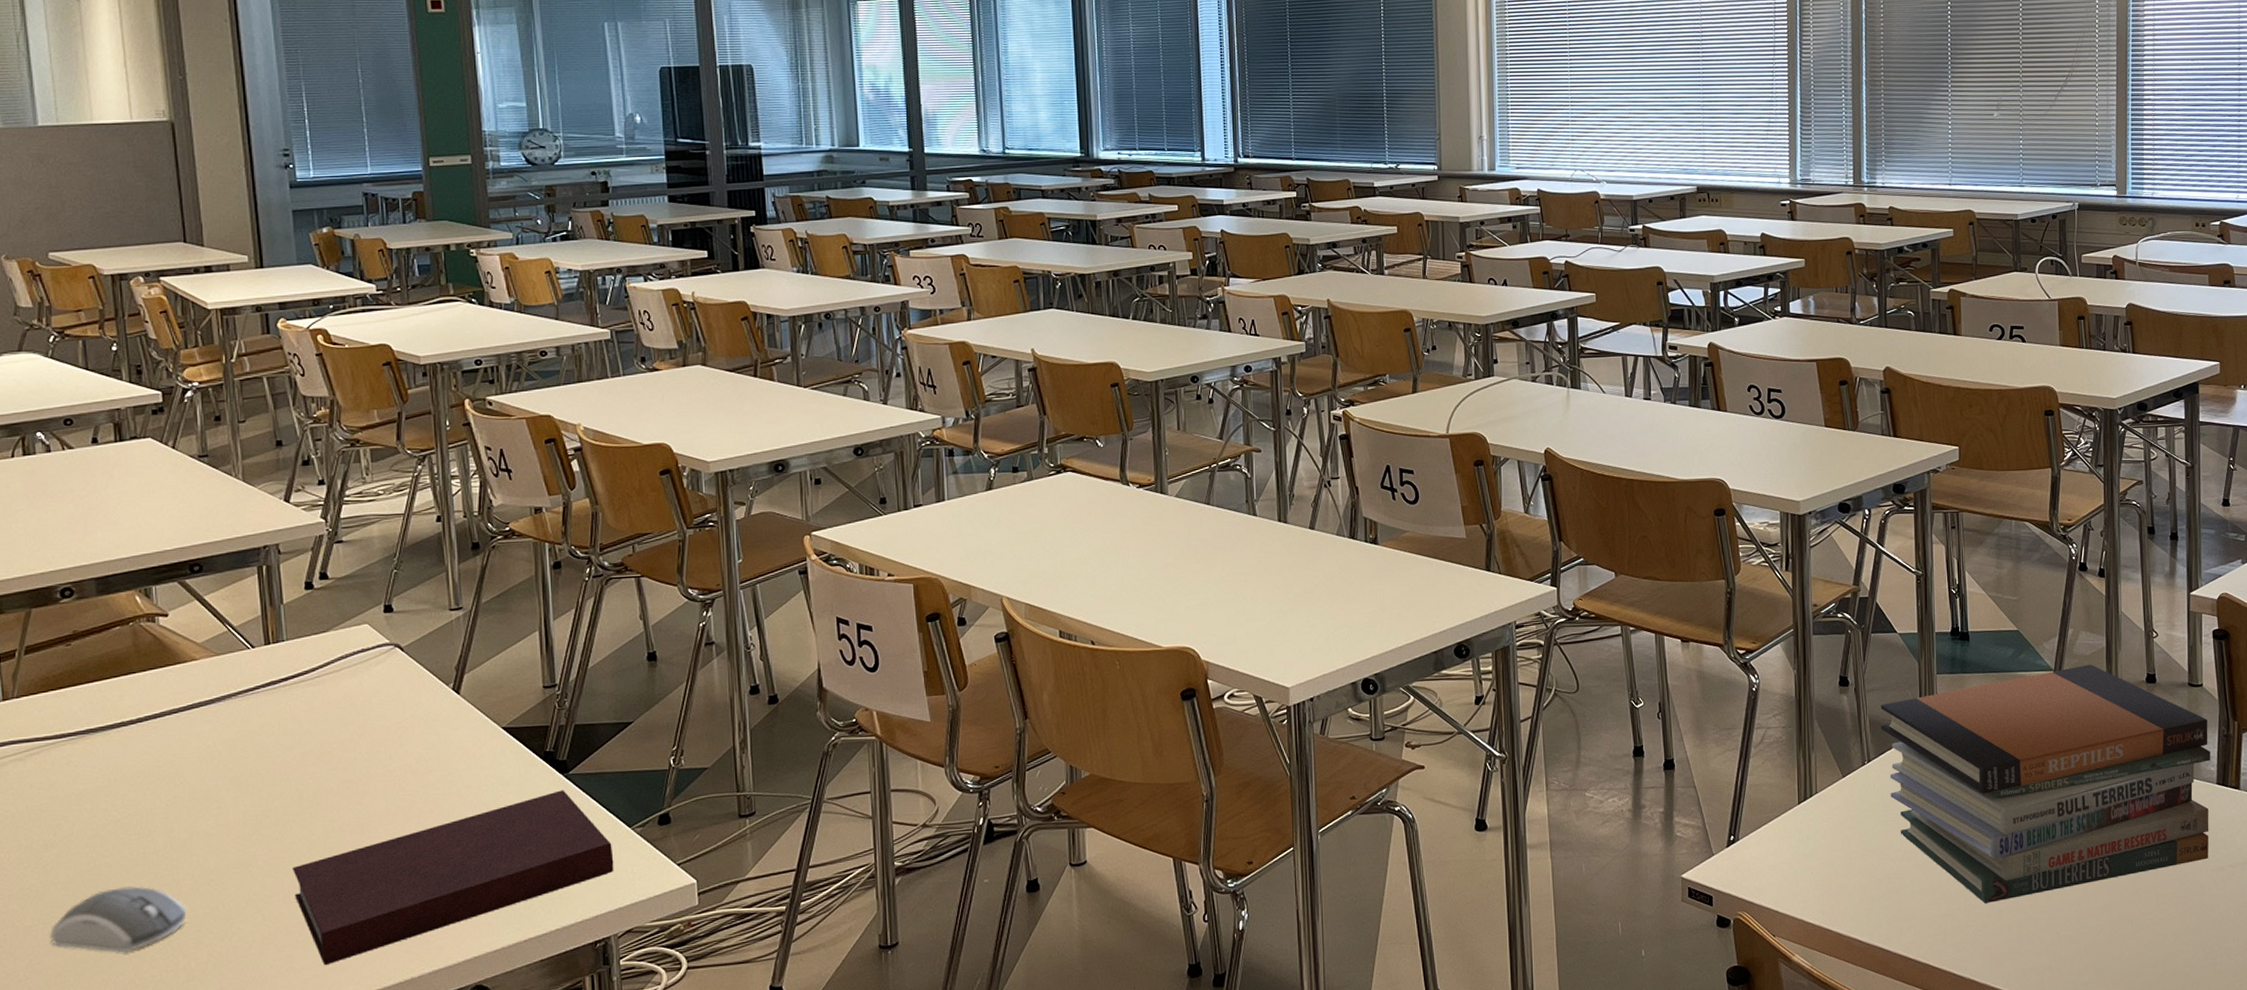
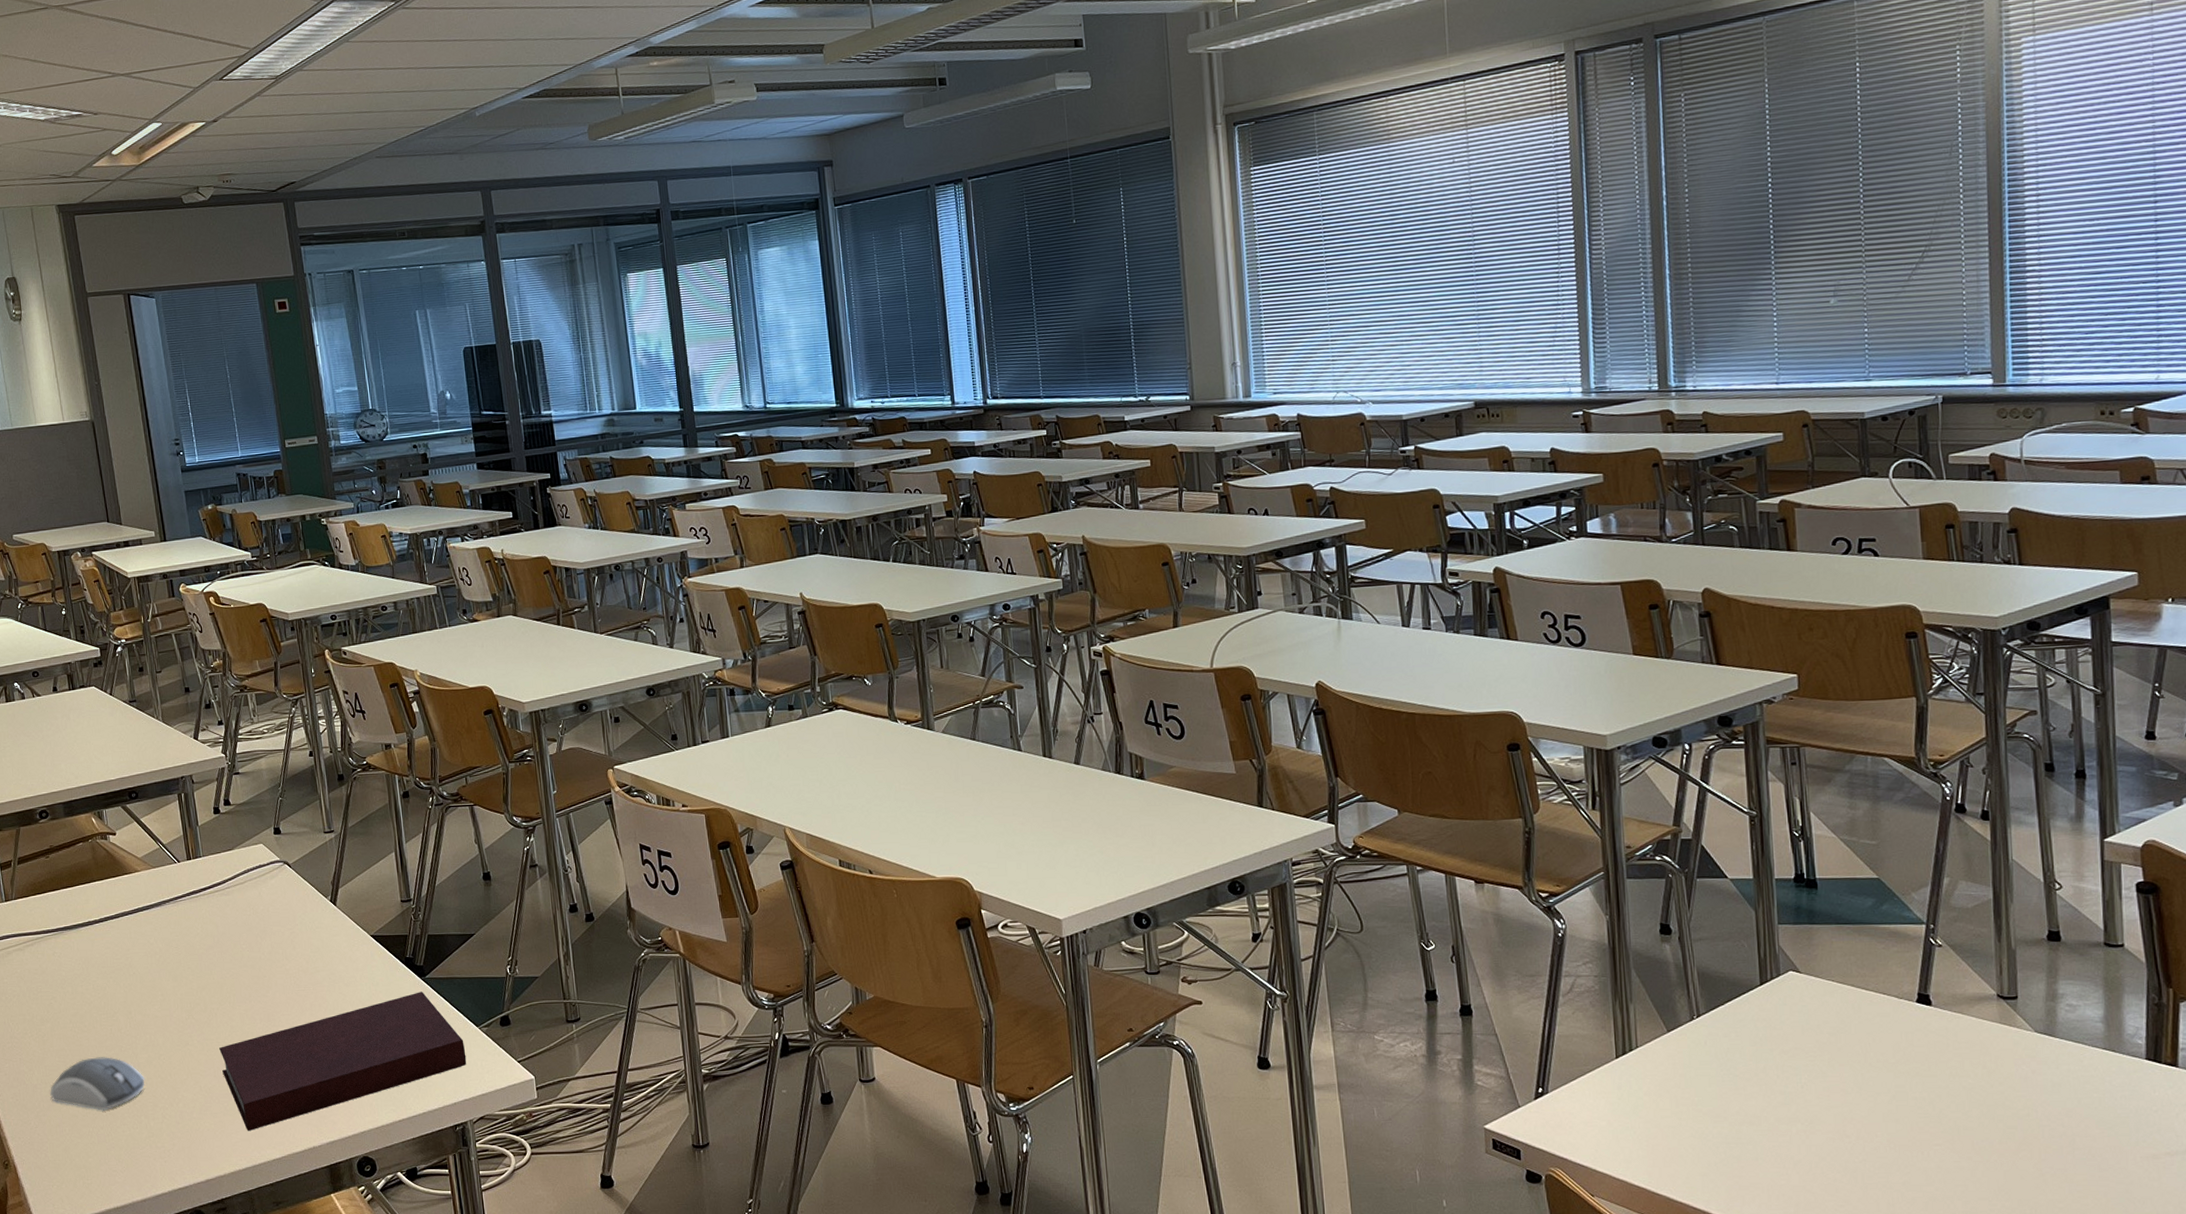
book stack: present [1880,664,2211,903] -> none [1710,918,2137,1177]

